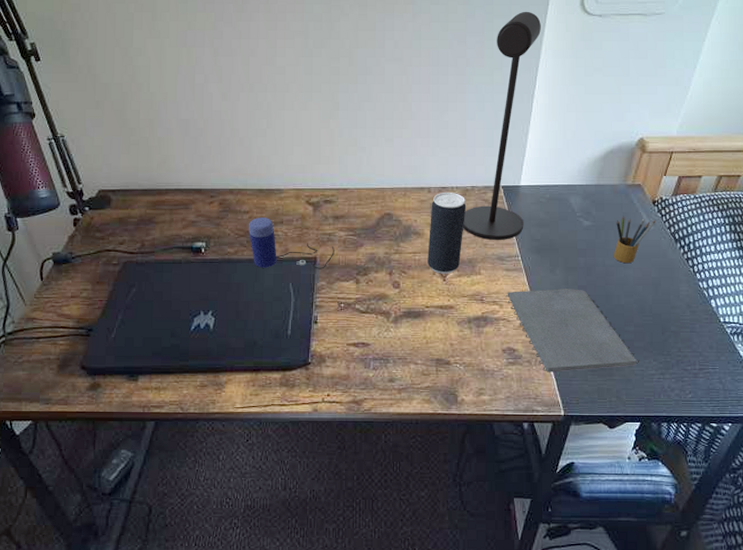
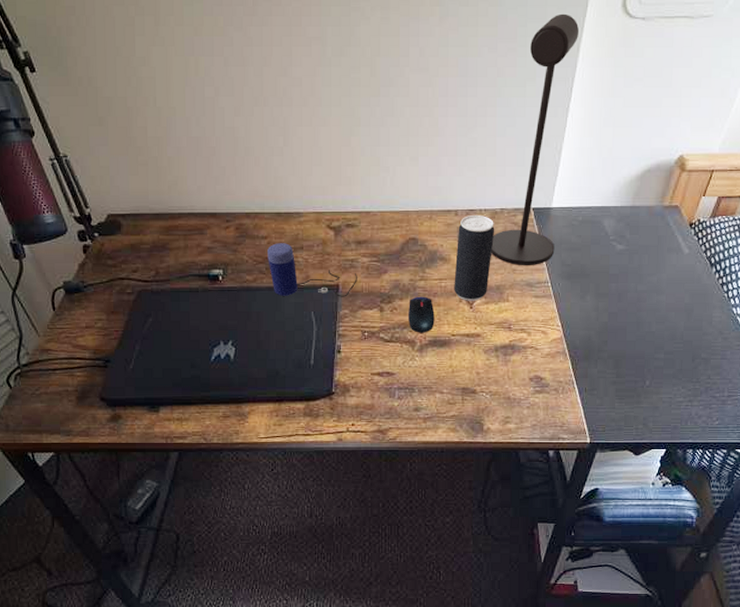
mouse: none [384,269,409,305] -> present [408,296,435,333]
notepad: present [505,289,639,372] -> none [533,316,667,400]
pencil box: present [613,216,656,264] -> none [646,239,692,289]

